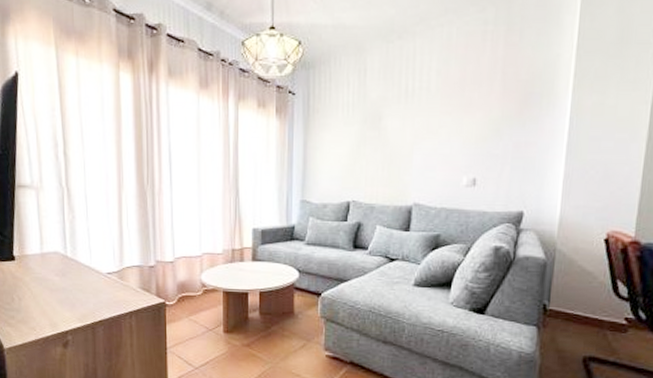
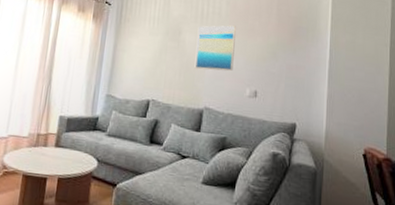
wall art: none [400,102,449,160] -> present [194,25,236,71]

